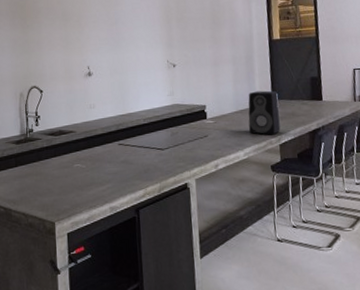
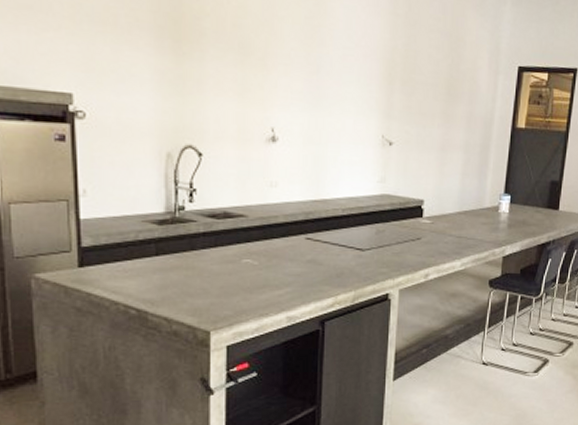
speaker: present [248,90,281,135] -> none [471,190,511,245]

